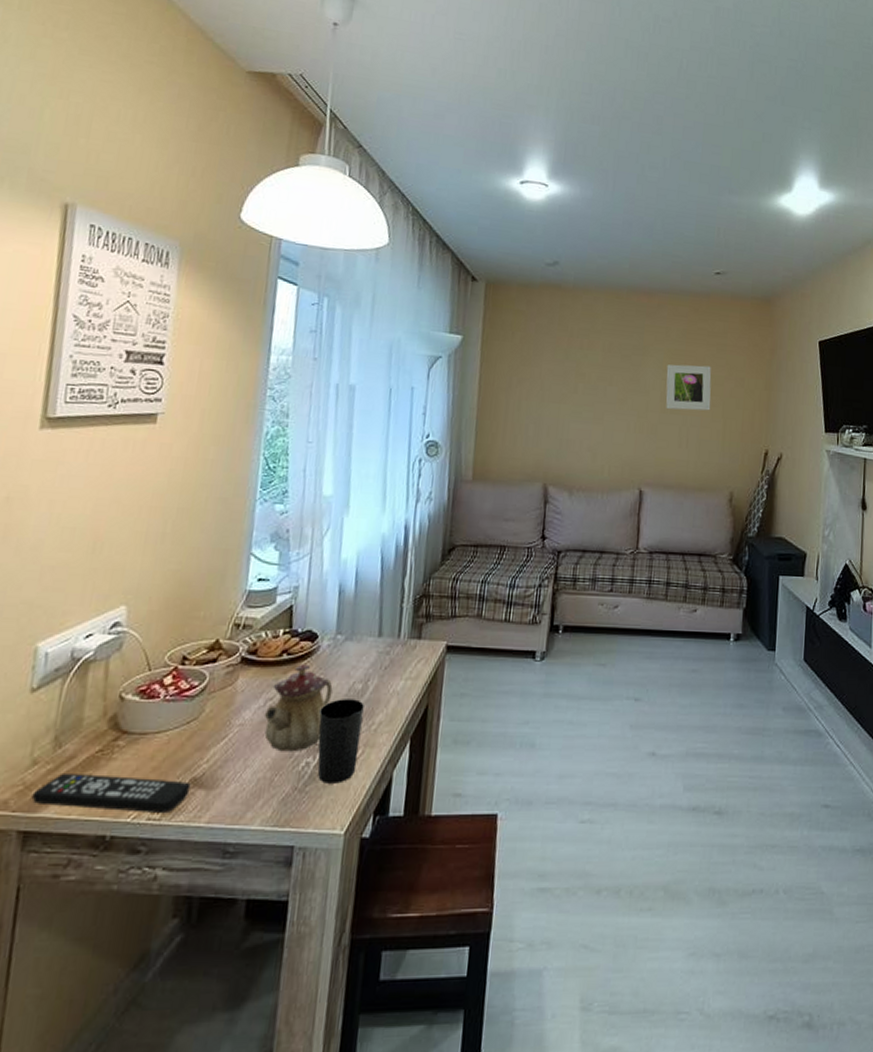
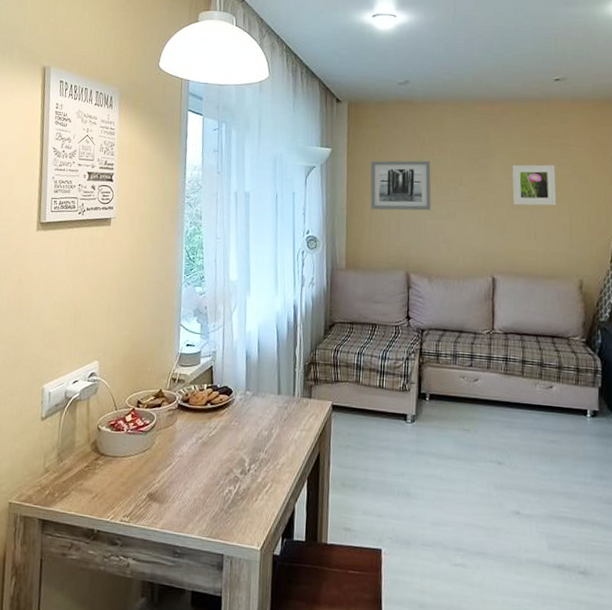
remote control: present [31,774,191,814] -> none [46,481,148,518]
teapot: present [264,664,333,752] -> none [196,412,246,481]
cup: present [317,699,364,784] -> none [236,442,270,509]
wall art: none [506,352,578,414] -> present [370,160,431,211]

